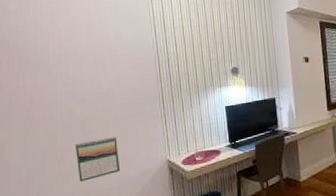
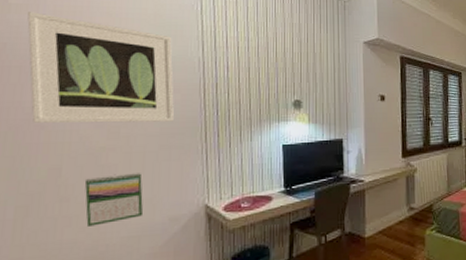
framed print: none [23,14,138,102] -> present [27,12,175,124]

